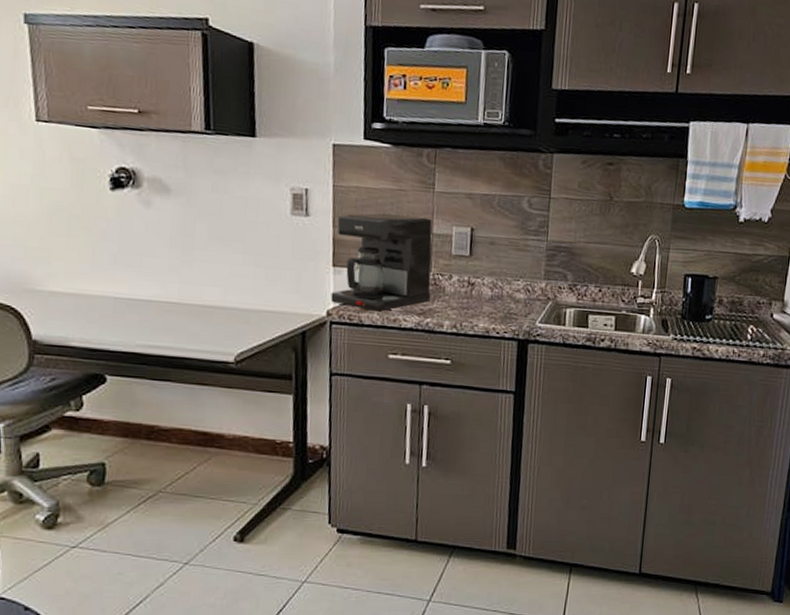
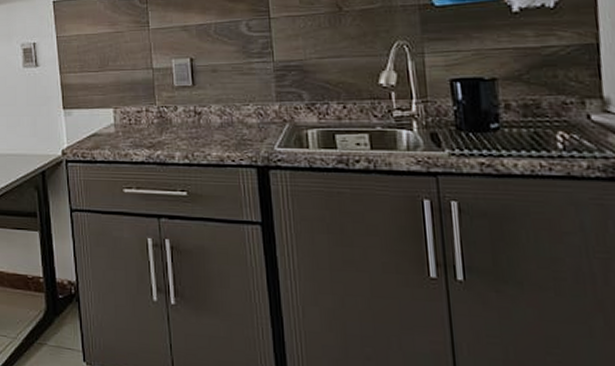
coffee maker: present [330,213,433,312] -> none [63,54,159,148]

